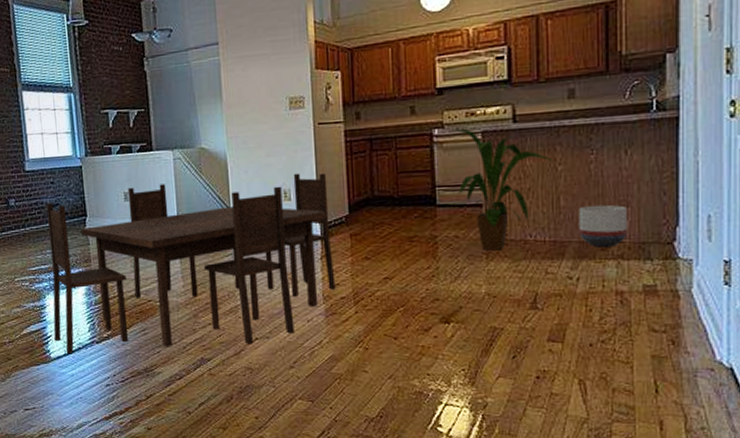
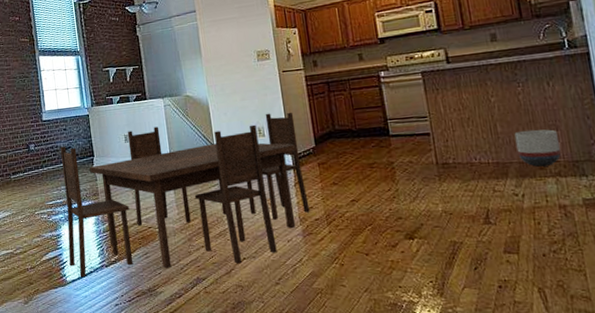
house plant: present [454,128,554,251] -> none [397,70,487,173]

